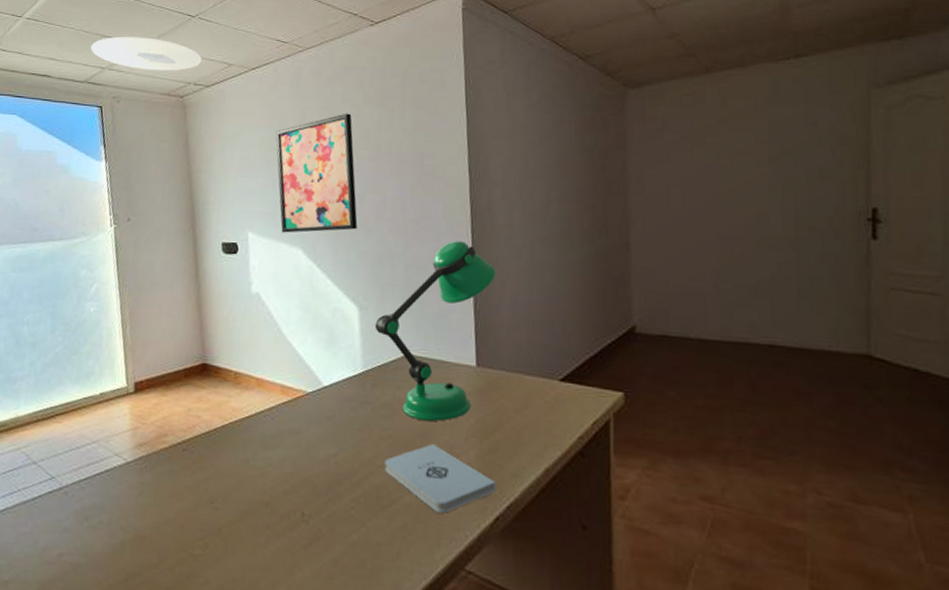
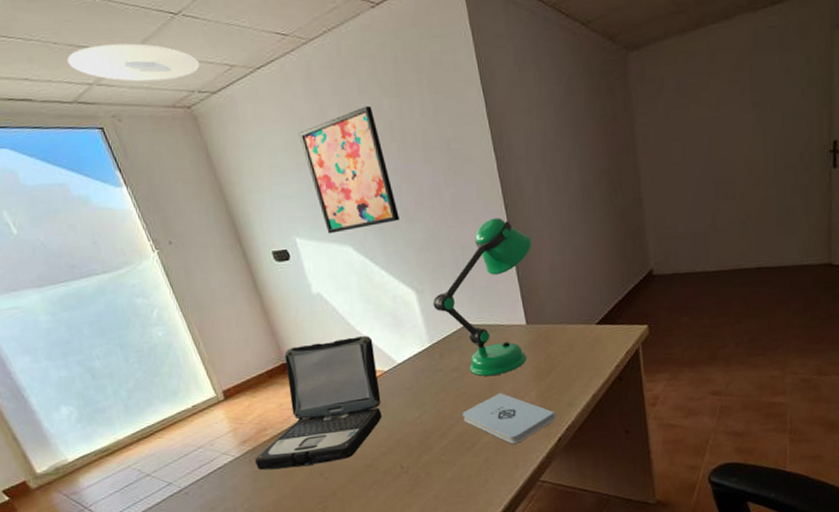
laptop: none [145,347,302,490] -> present [254,335,382,470]

